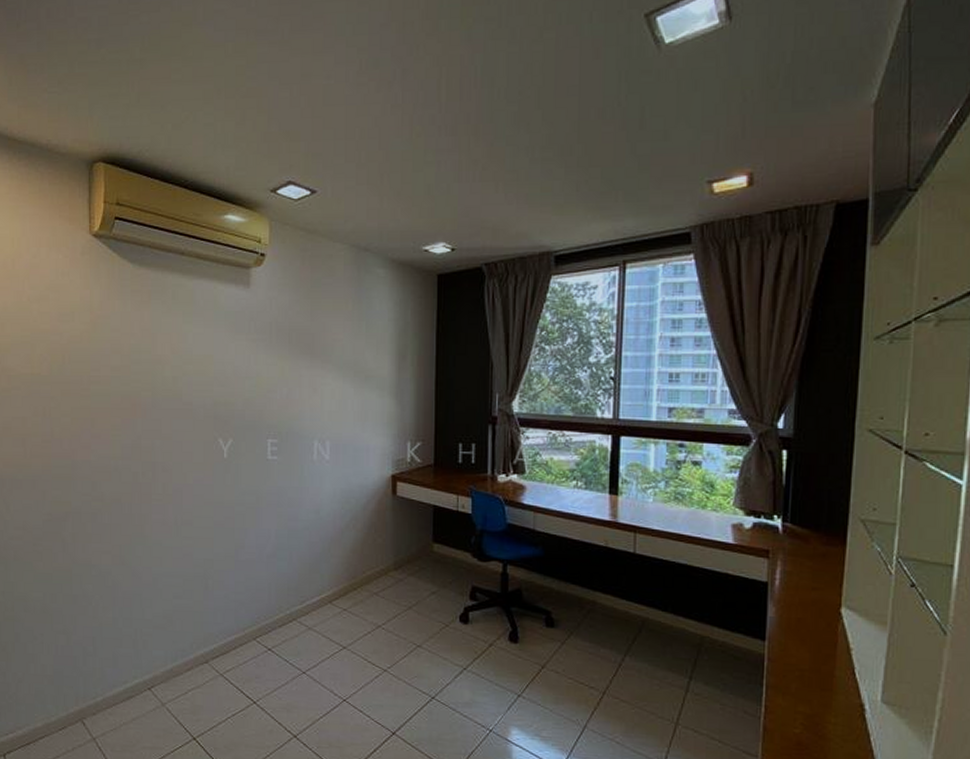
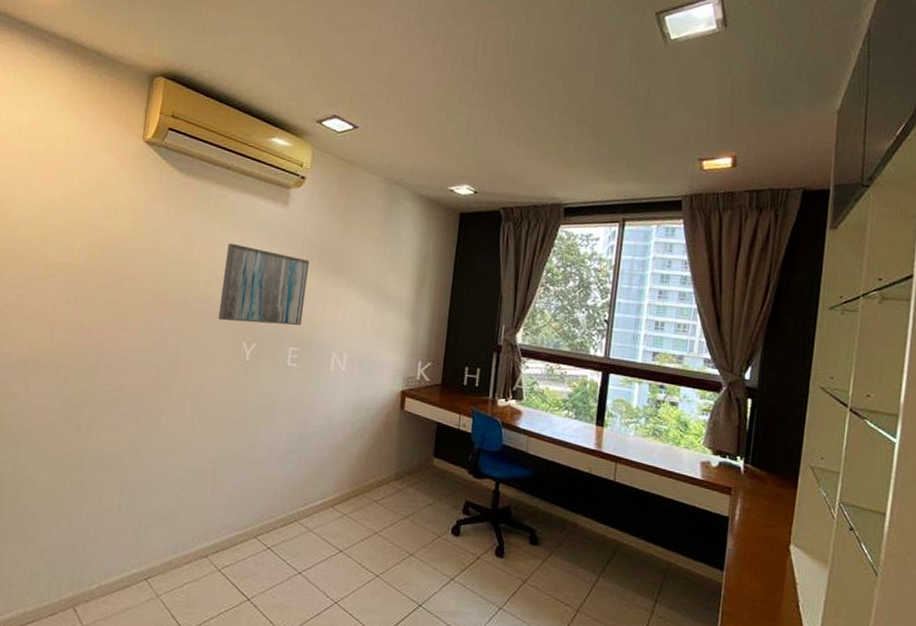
wall art: none [190,334,279,418] -> present [218,243,309,326]

